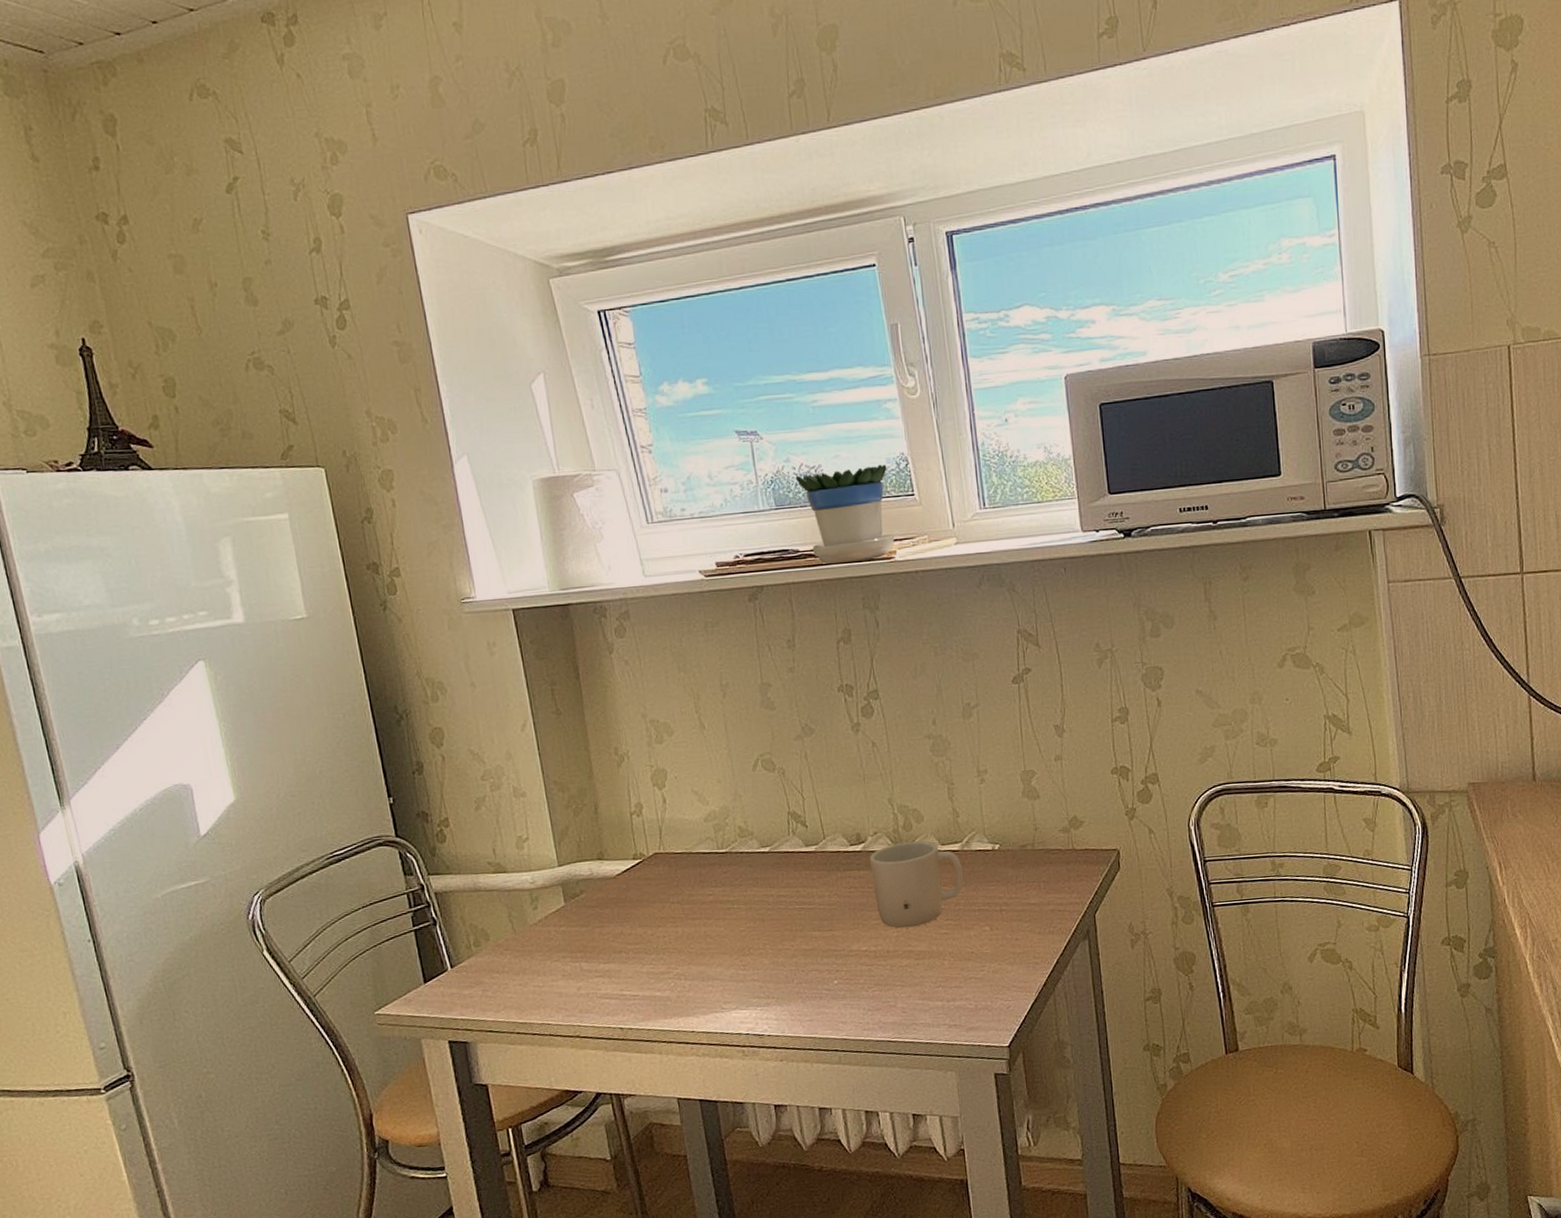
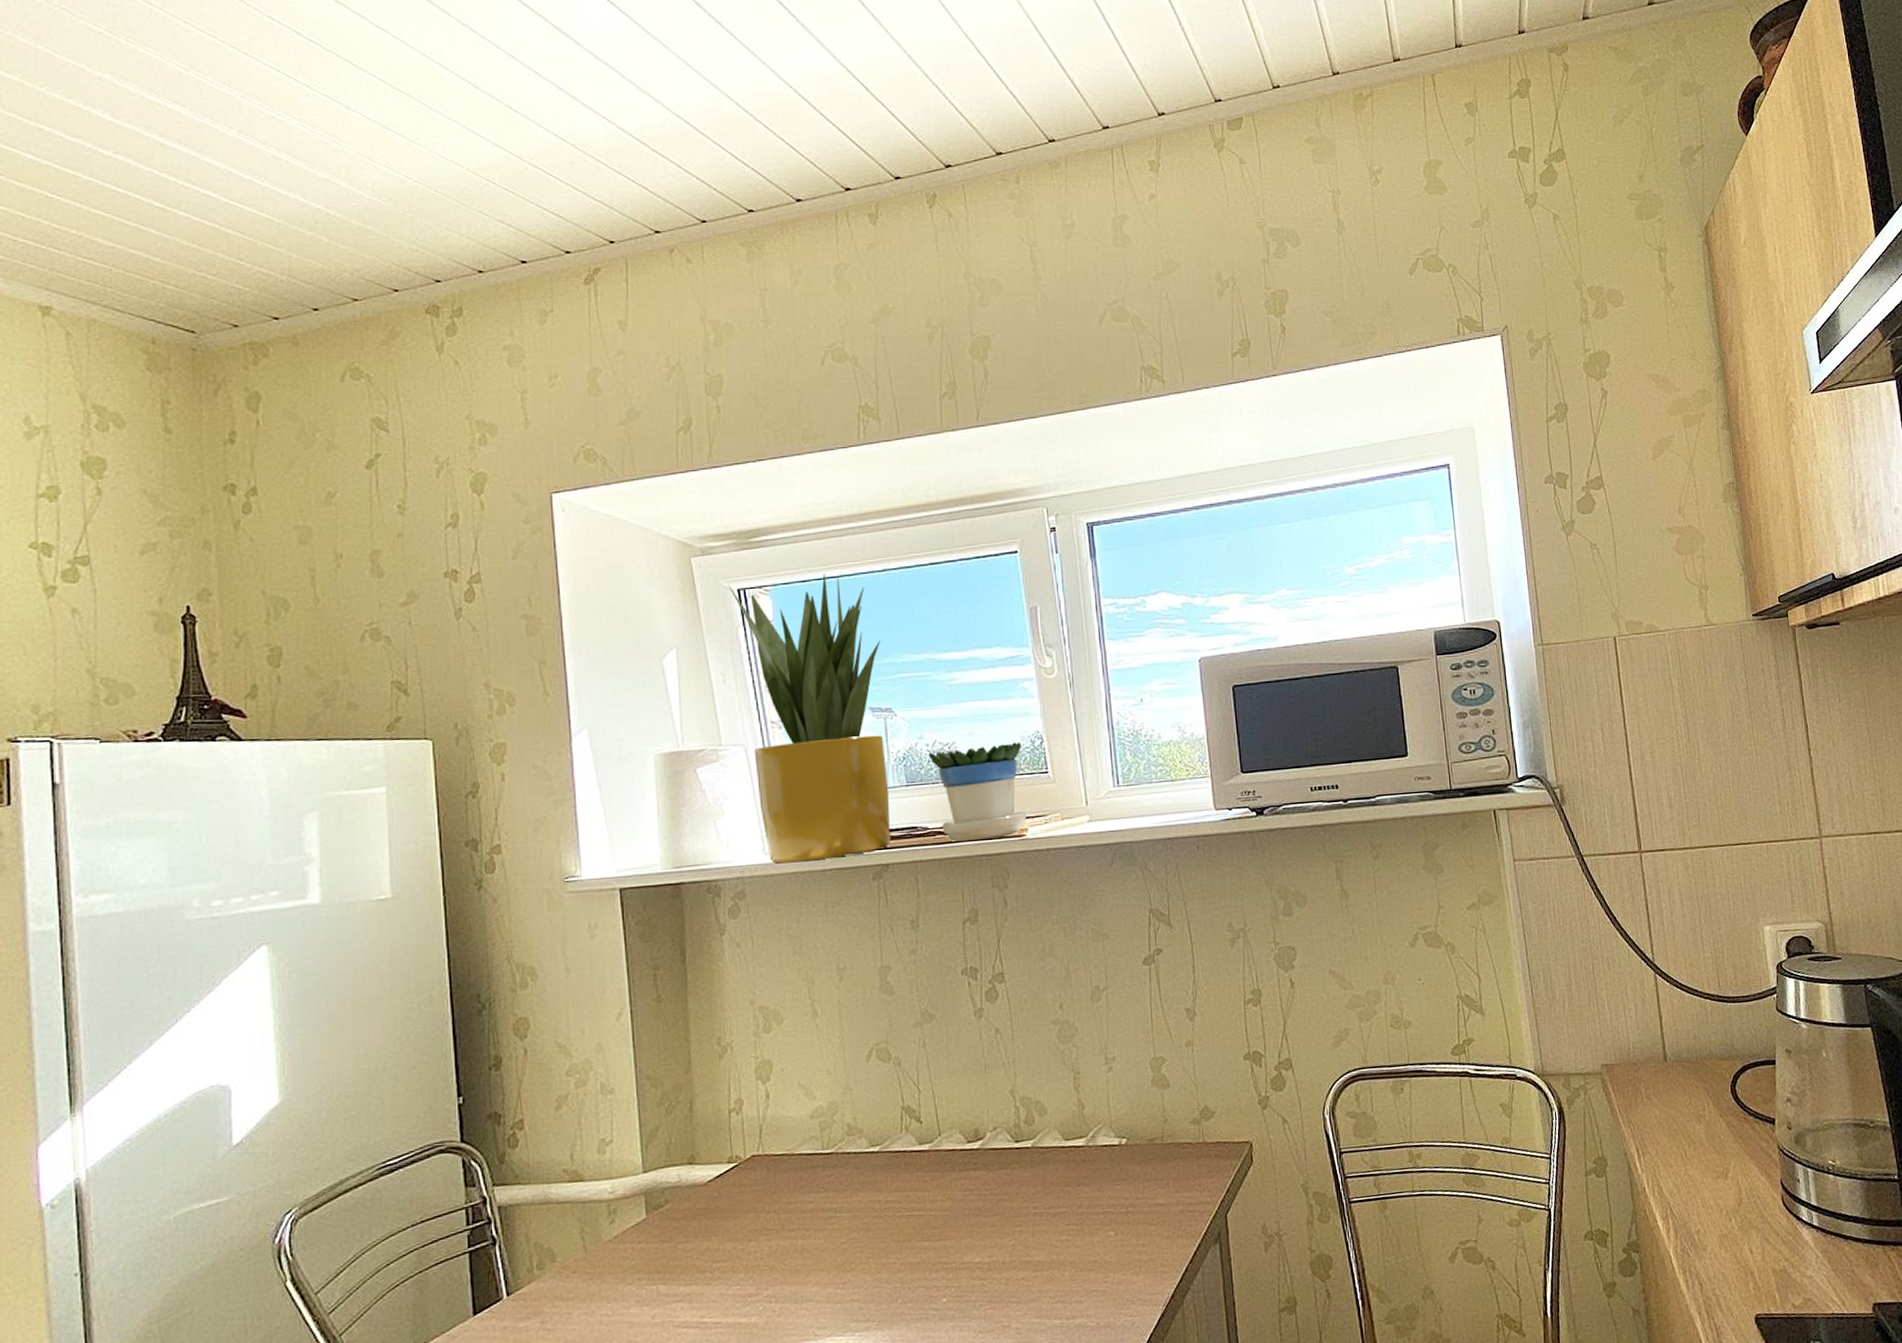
planter: none [588,292,764,586] -> present [728,573,891,864]
mug: present [869,841,964,929] -> none [987,1136,1088,1236]

